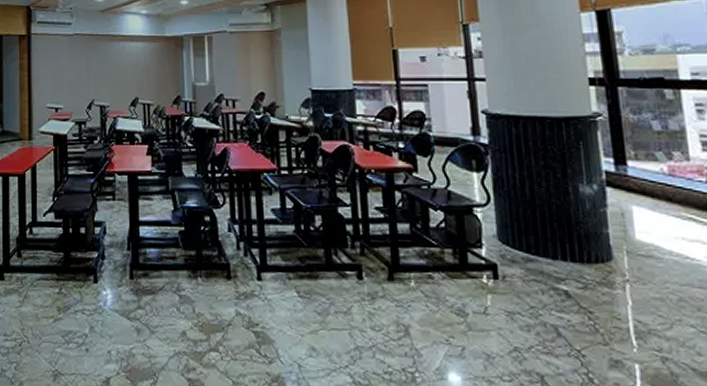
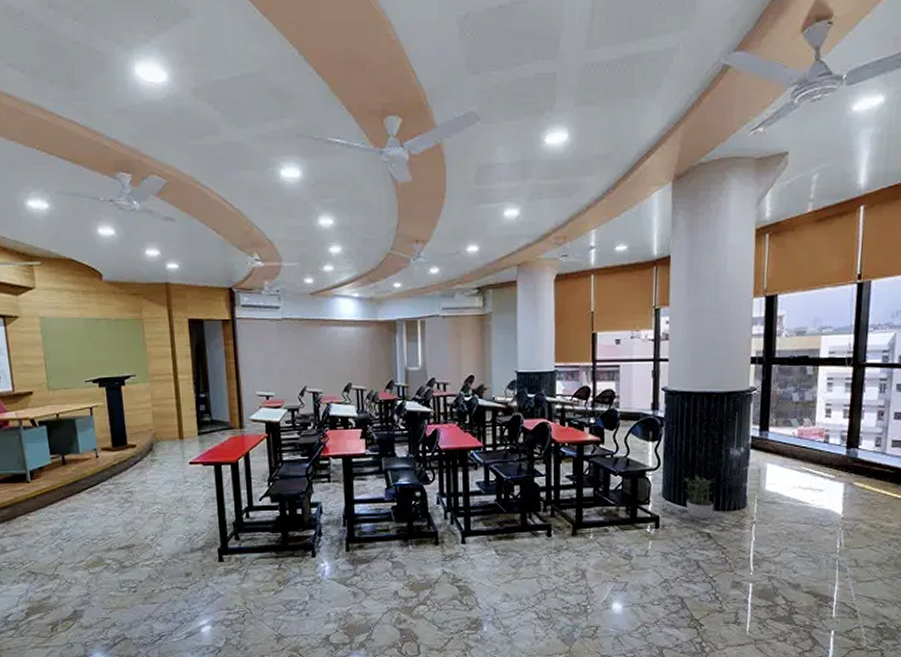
potted plant: none [522,215,568,272] -> present [682,475,715,519]

